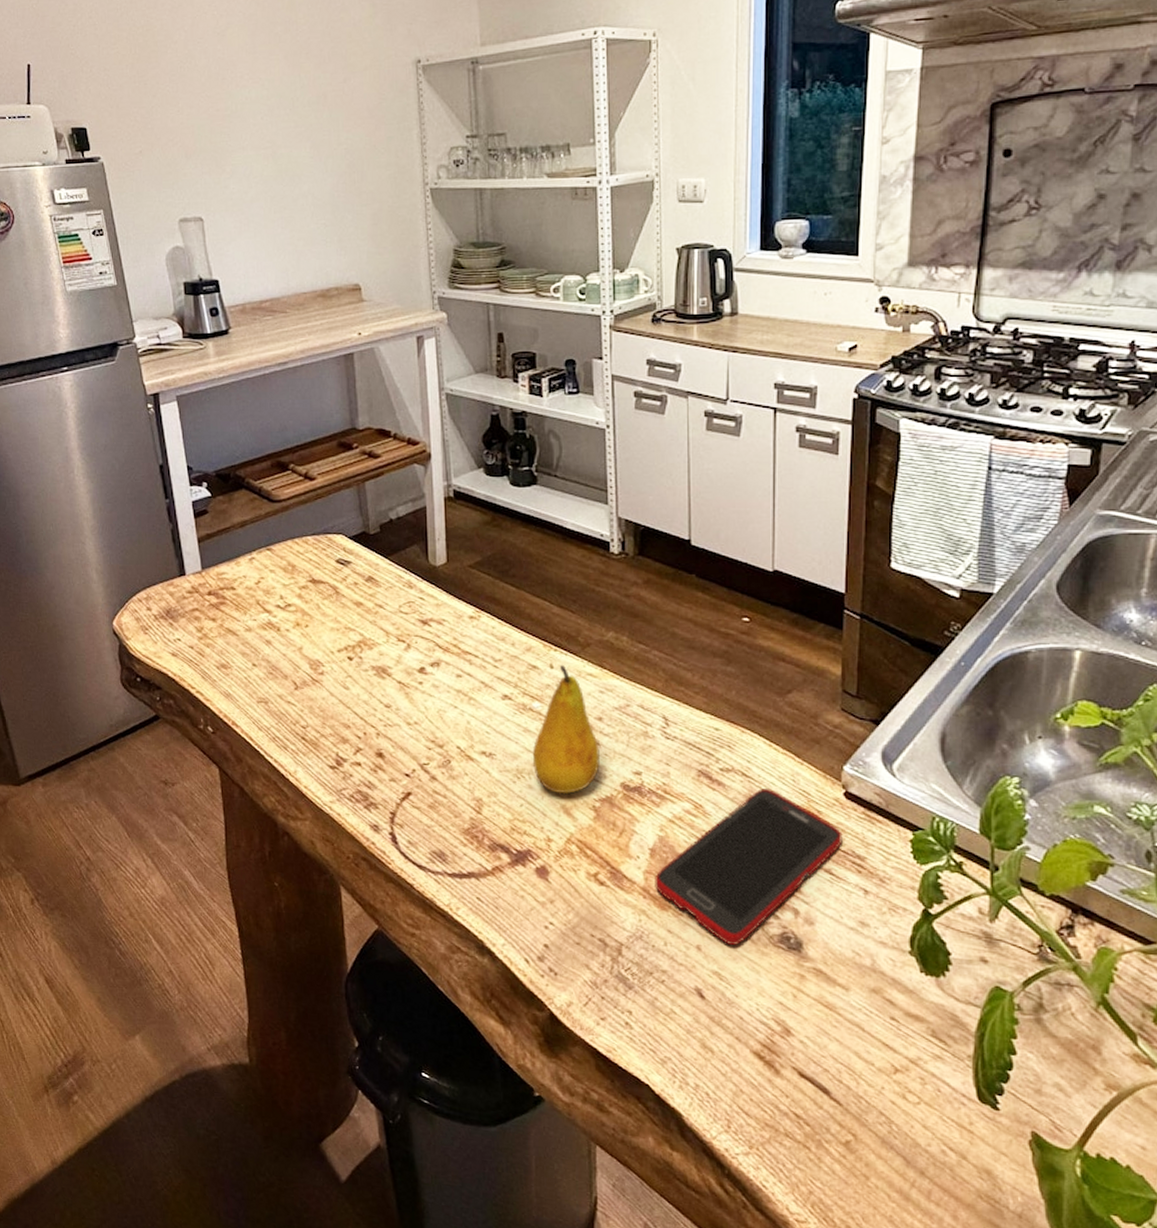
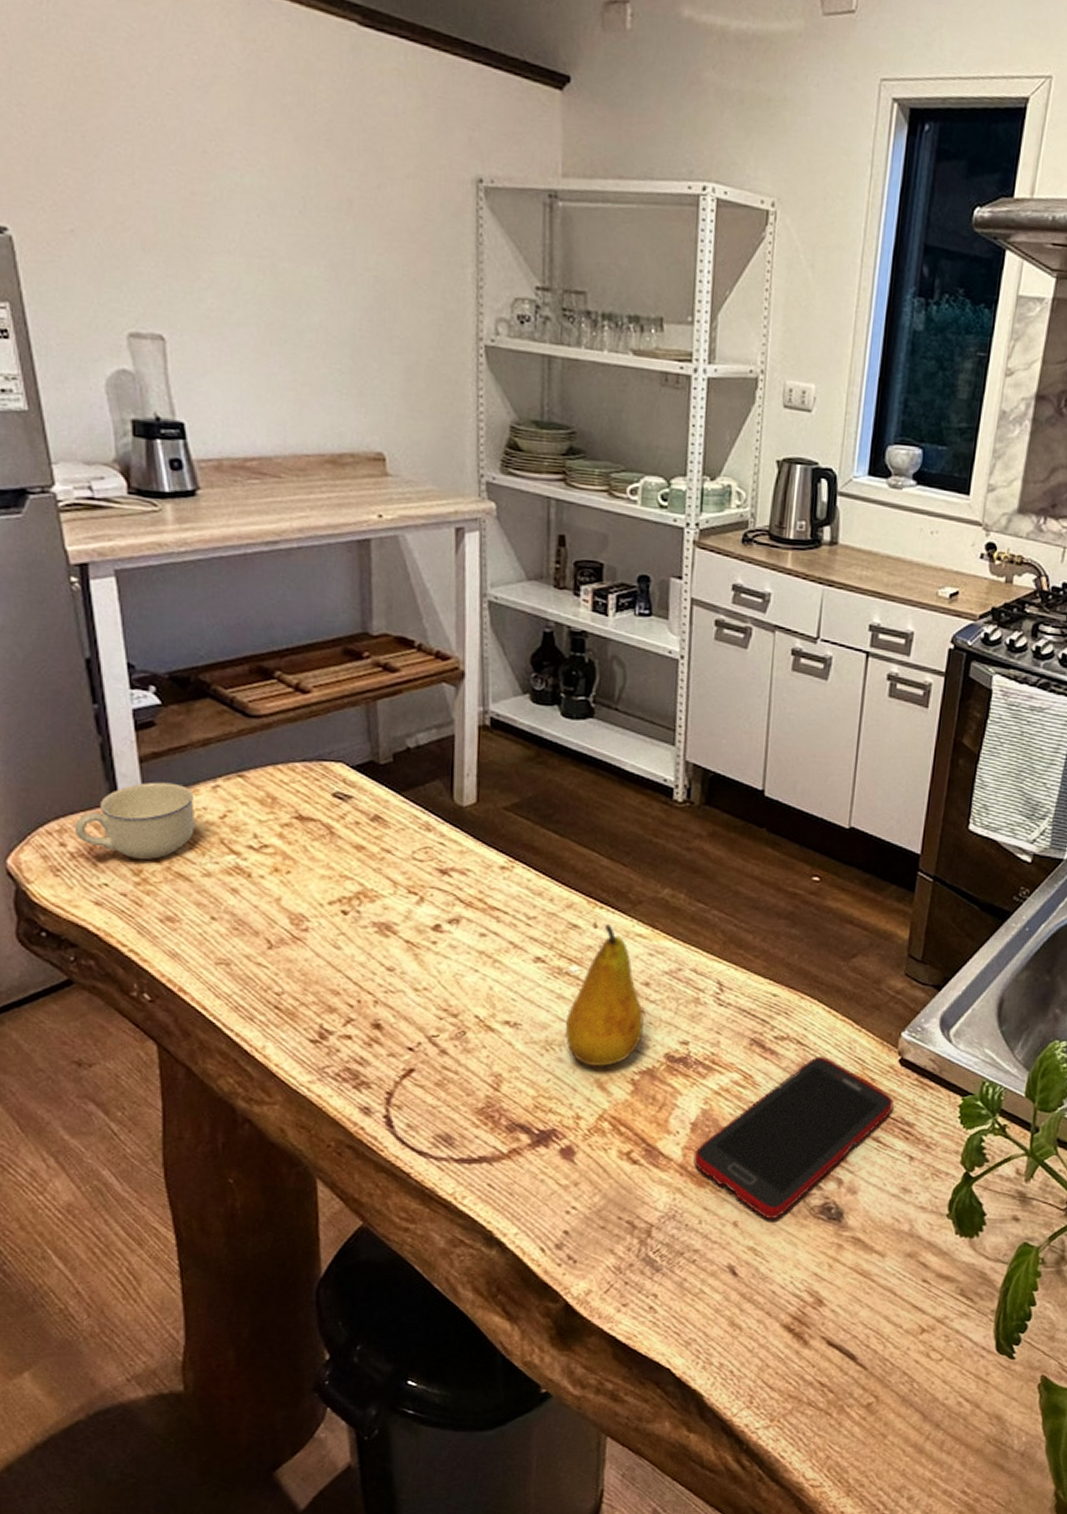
cup: none [156,557,238,619] -> present [74,782,195,860]

